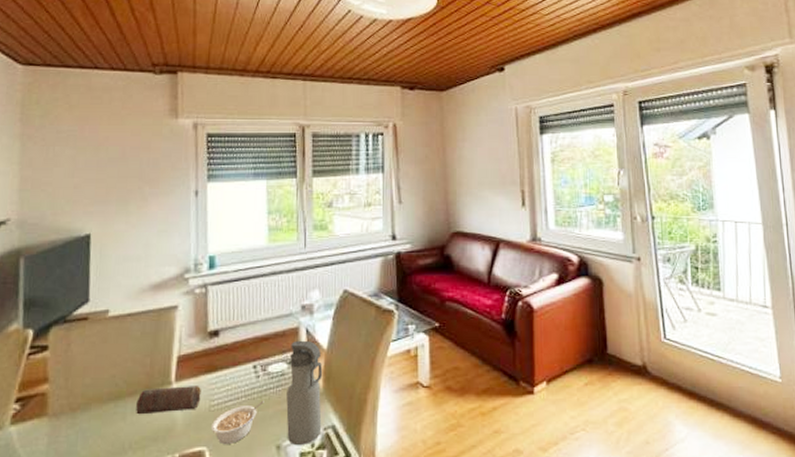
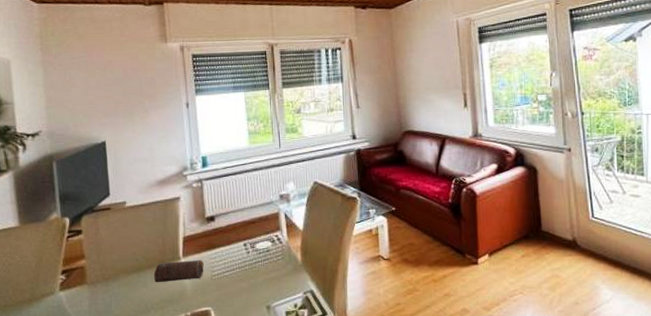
legume: present [210,400,264,445] -> none [213,271,255,306]
water bottle: present [286,340,323,445] -> none [272,223,302,305]

